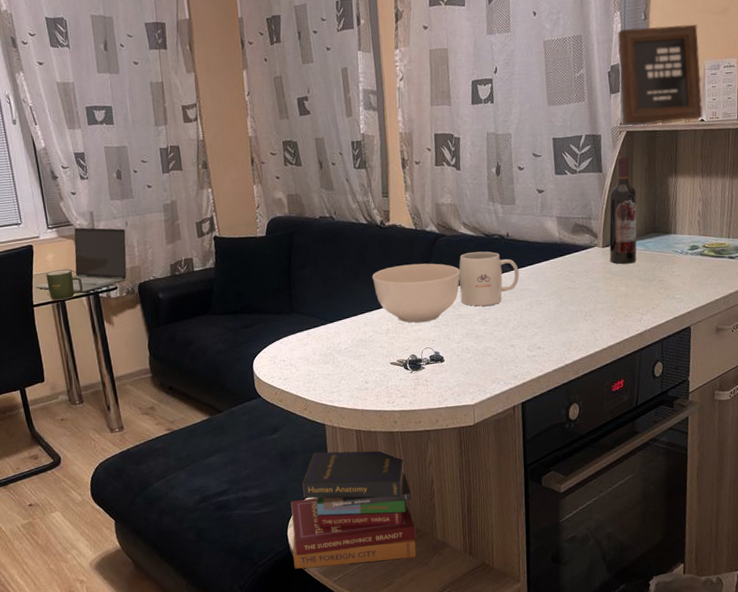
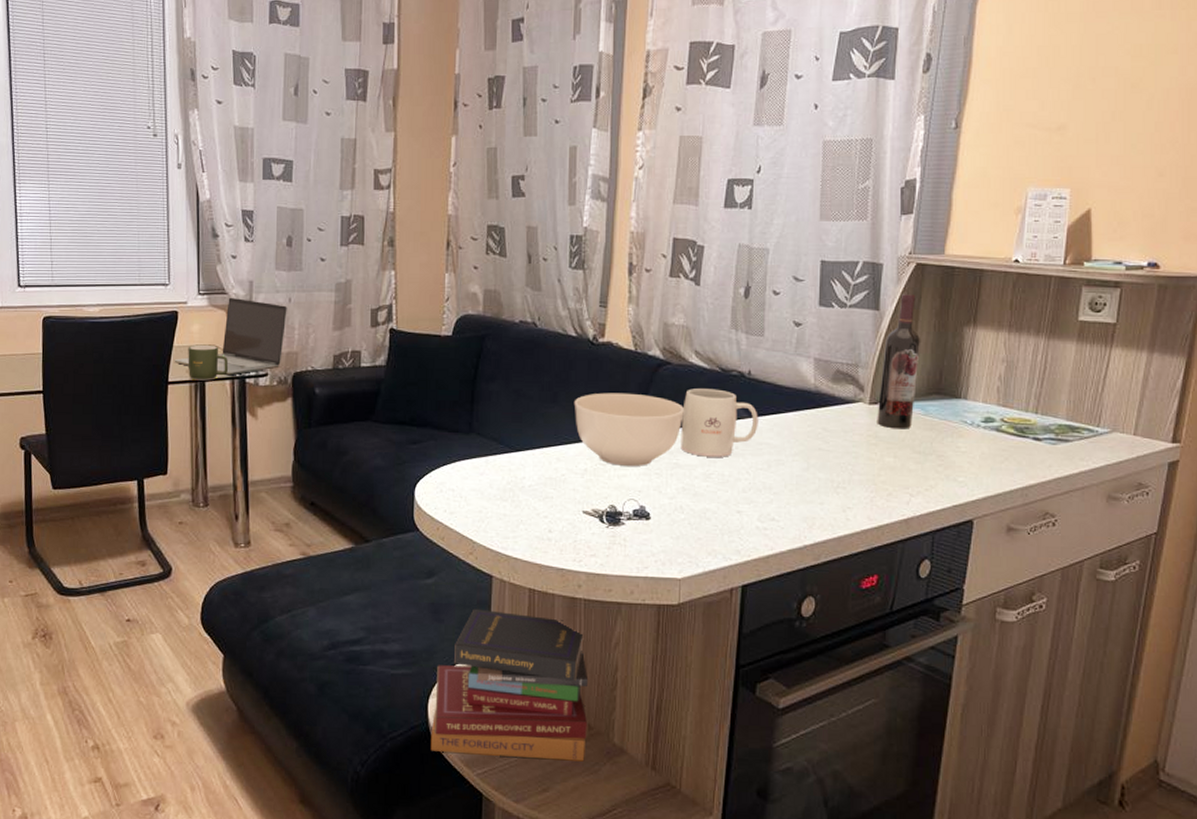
picture frame: present [617,24,703,125] -> none [913,137,1023,260]

